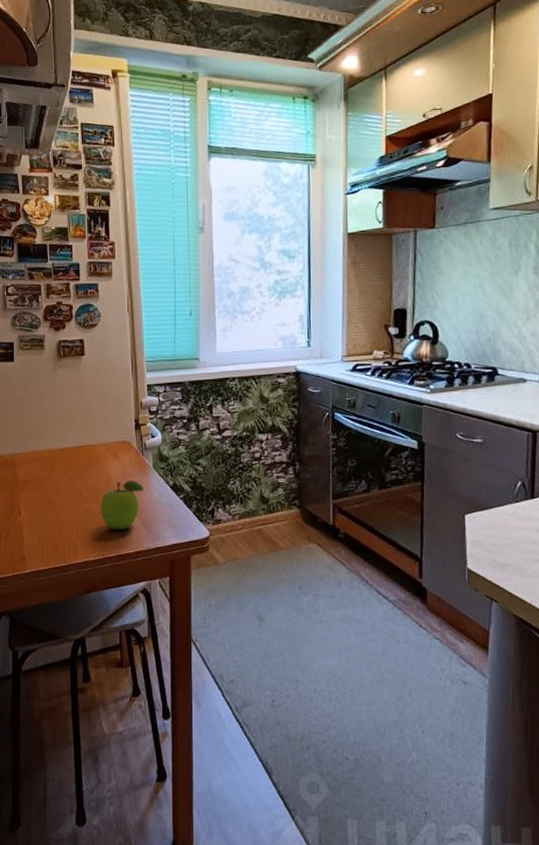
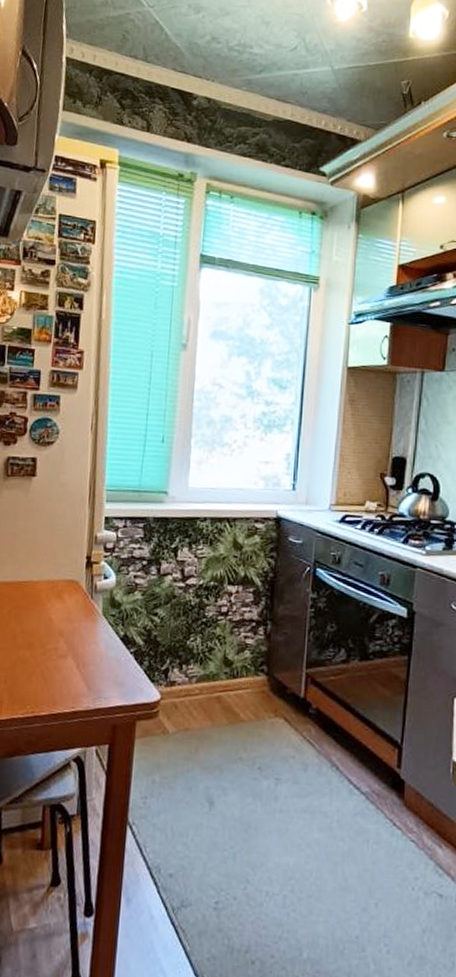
fruit: present [101,480,144,530] -> none [35,626,89,685]

